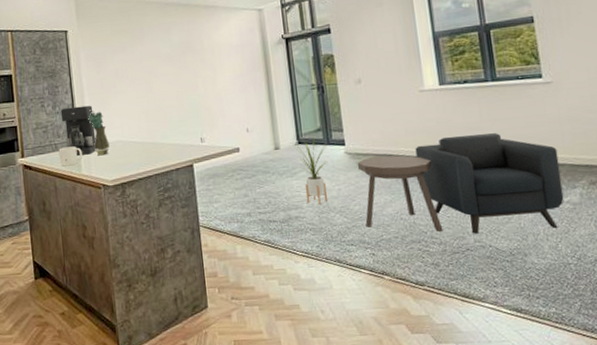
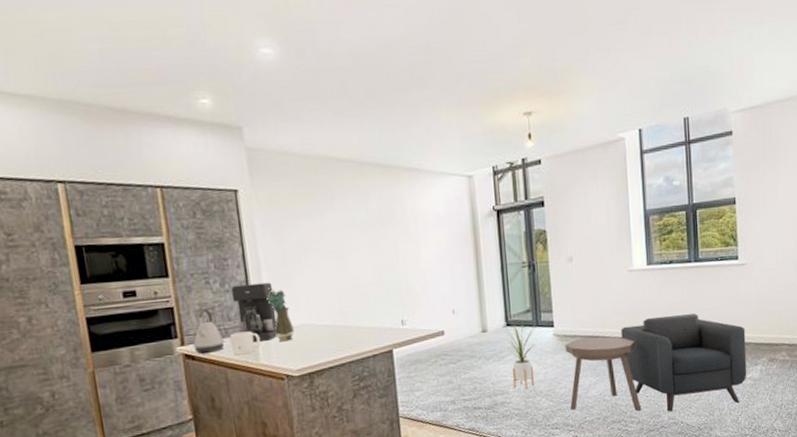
kettle: none [30,127,54,165] -> present [193,308,224,354]

